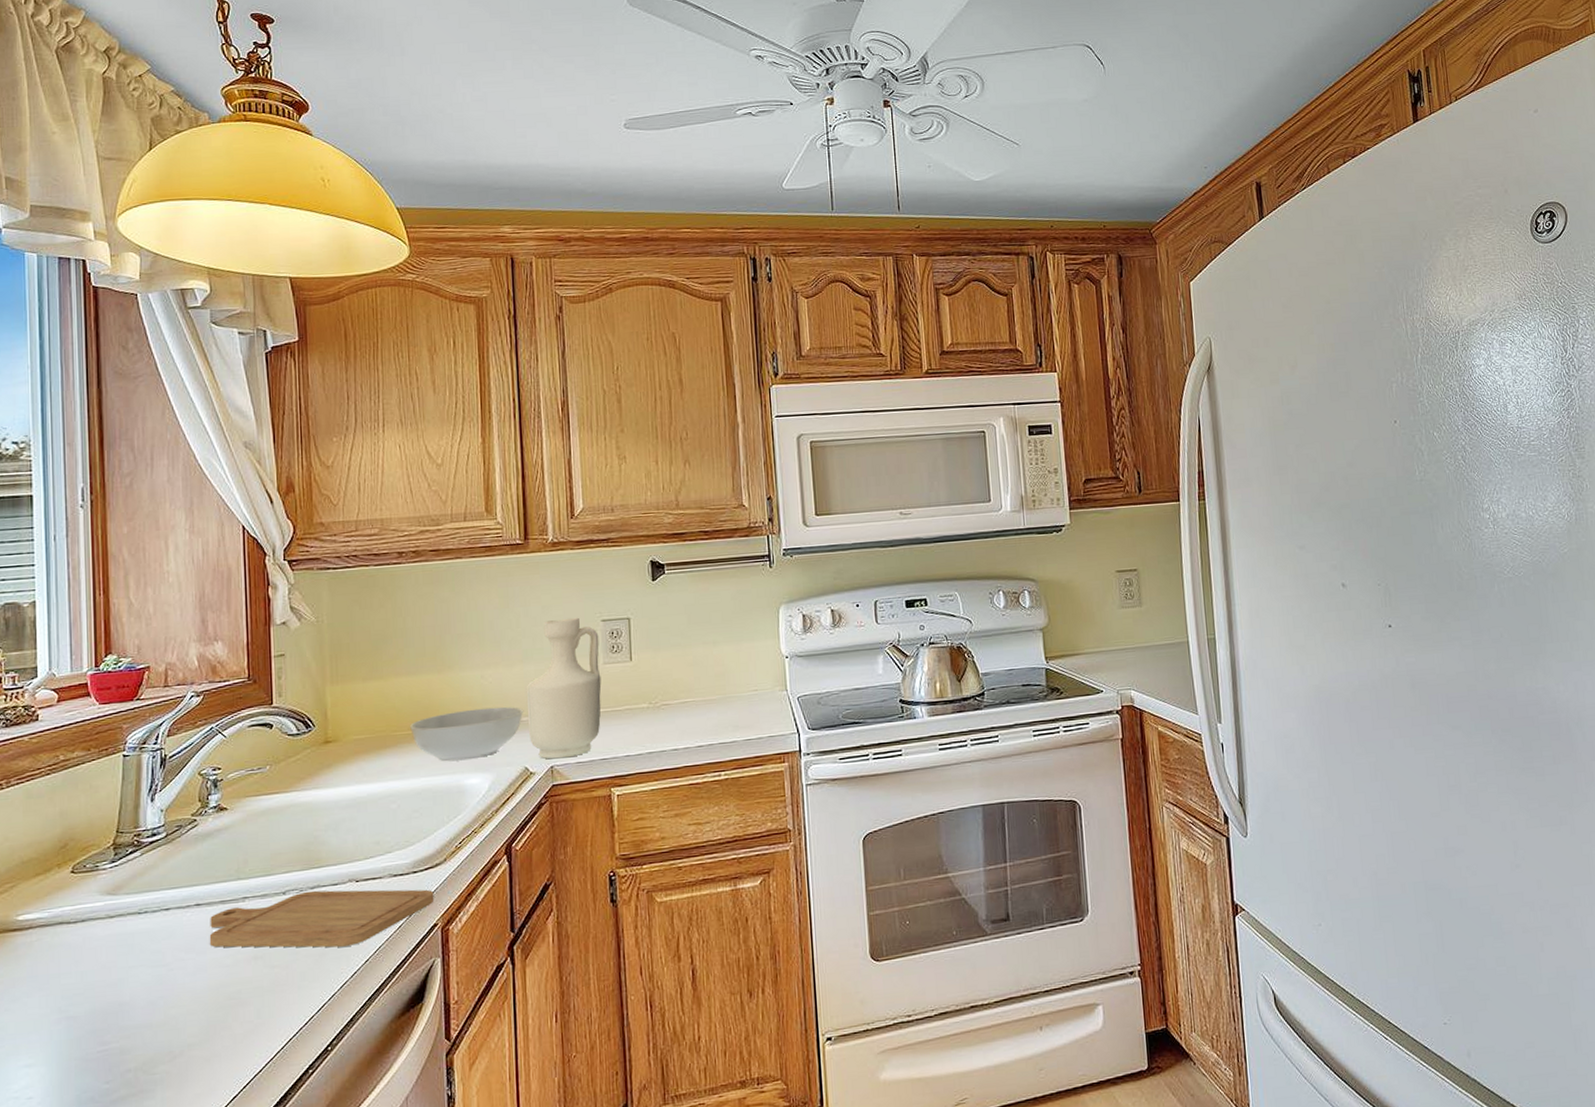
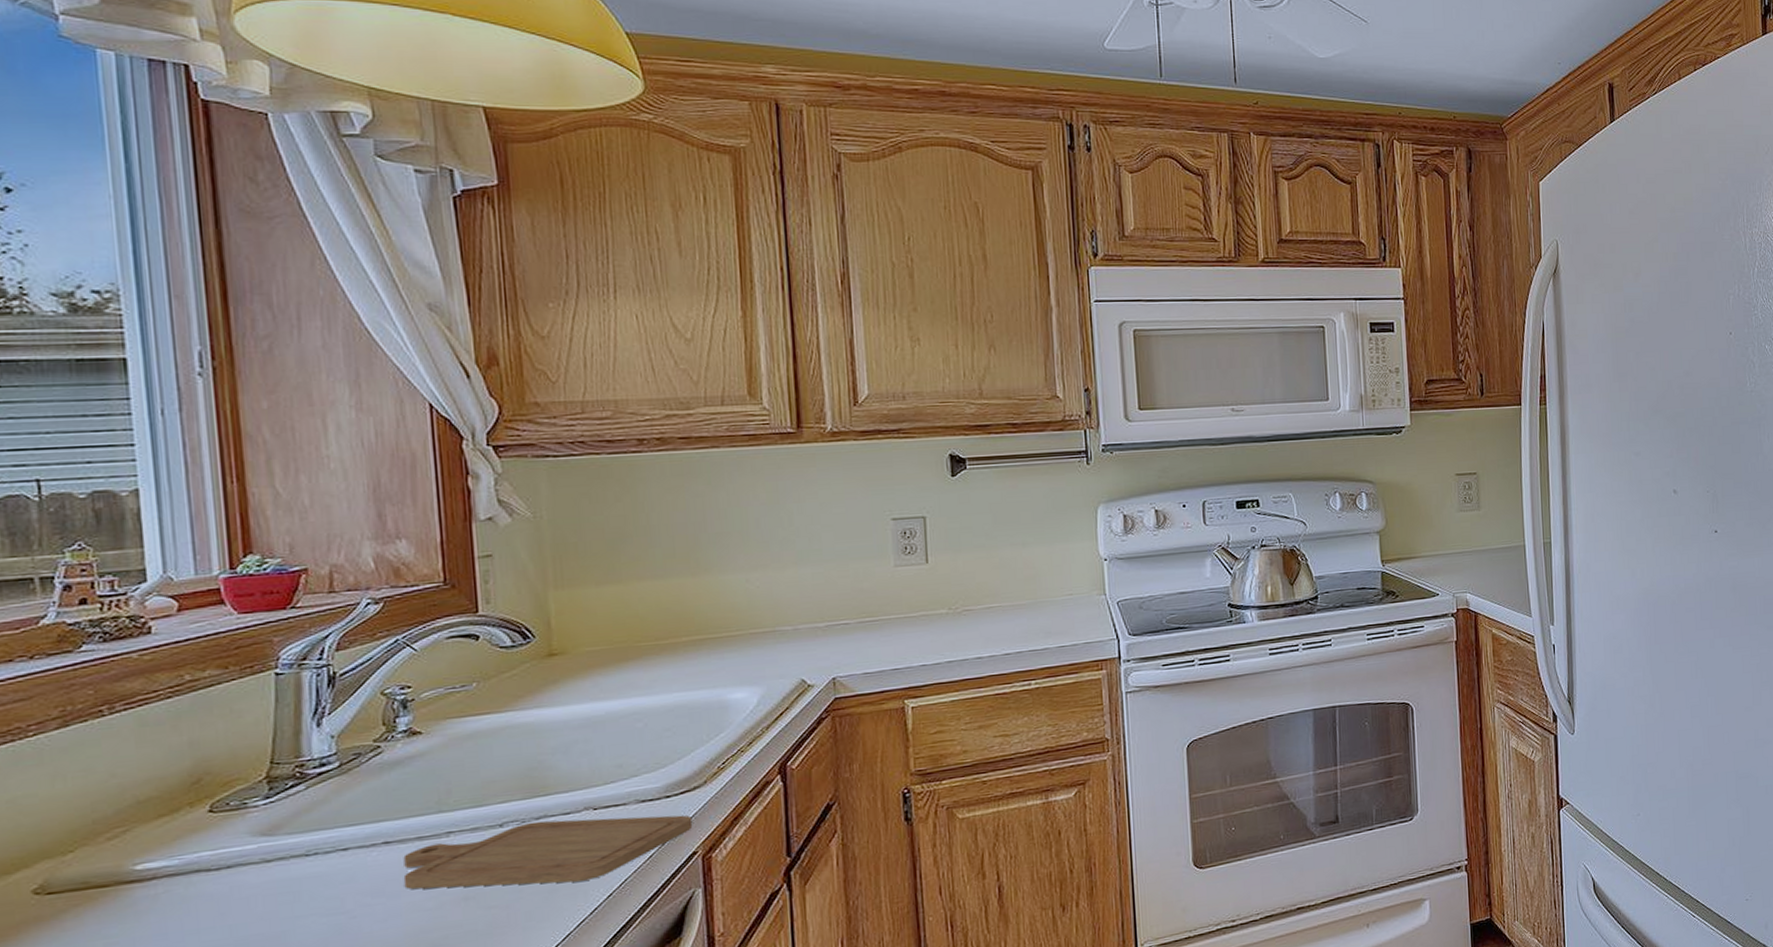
bowl: present [409,706,524,762] -> none [656,613,800,675]
ceramic jug: present [526,617,602,760] -> none [801,515,892,671]

